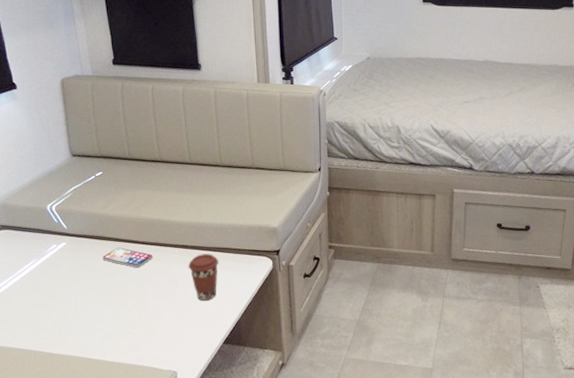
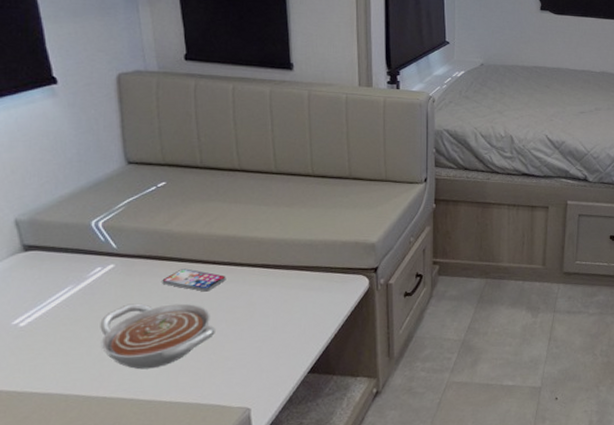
bowl: none [57,276,146,333] -> present [100,303,215,370]
coffee cup: present [188,254,219,302] -> none [269,273,307,327]

